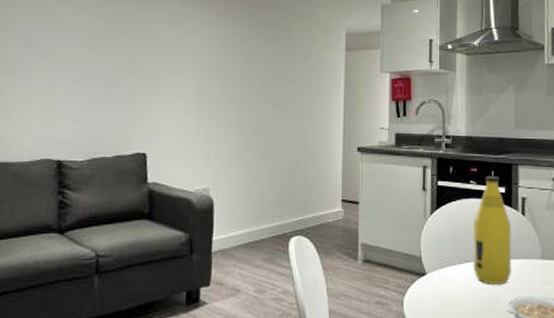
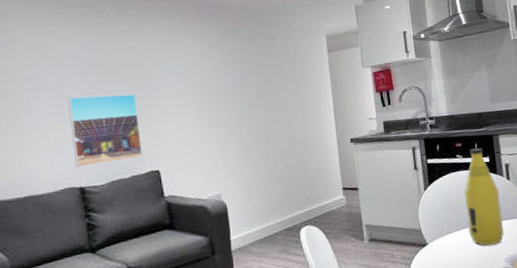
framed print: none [56,61,133,139] -> present [67,93,142,168]

